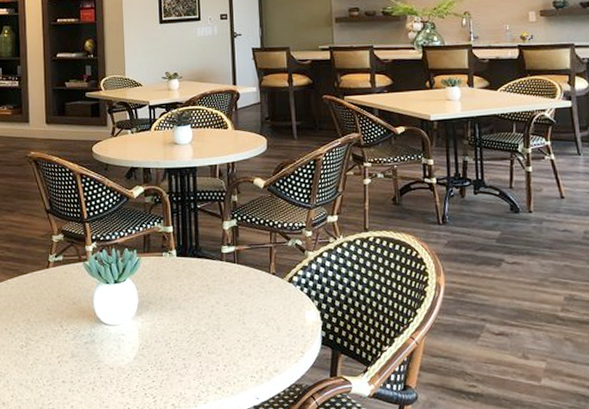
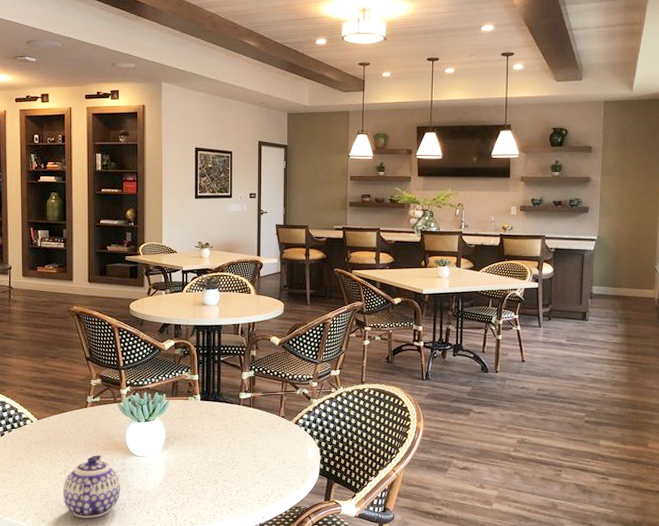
teapot: none [25,323,90,401] -> present [63,454,121,518]

